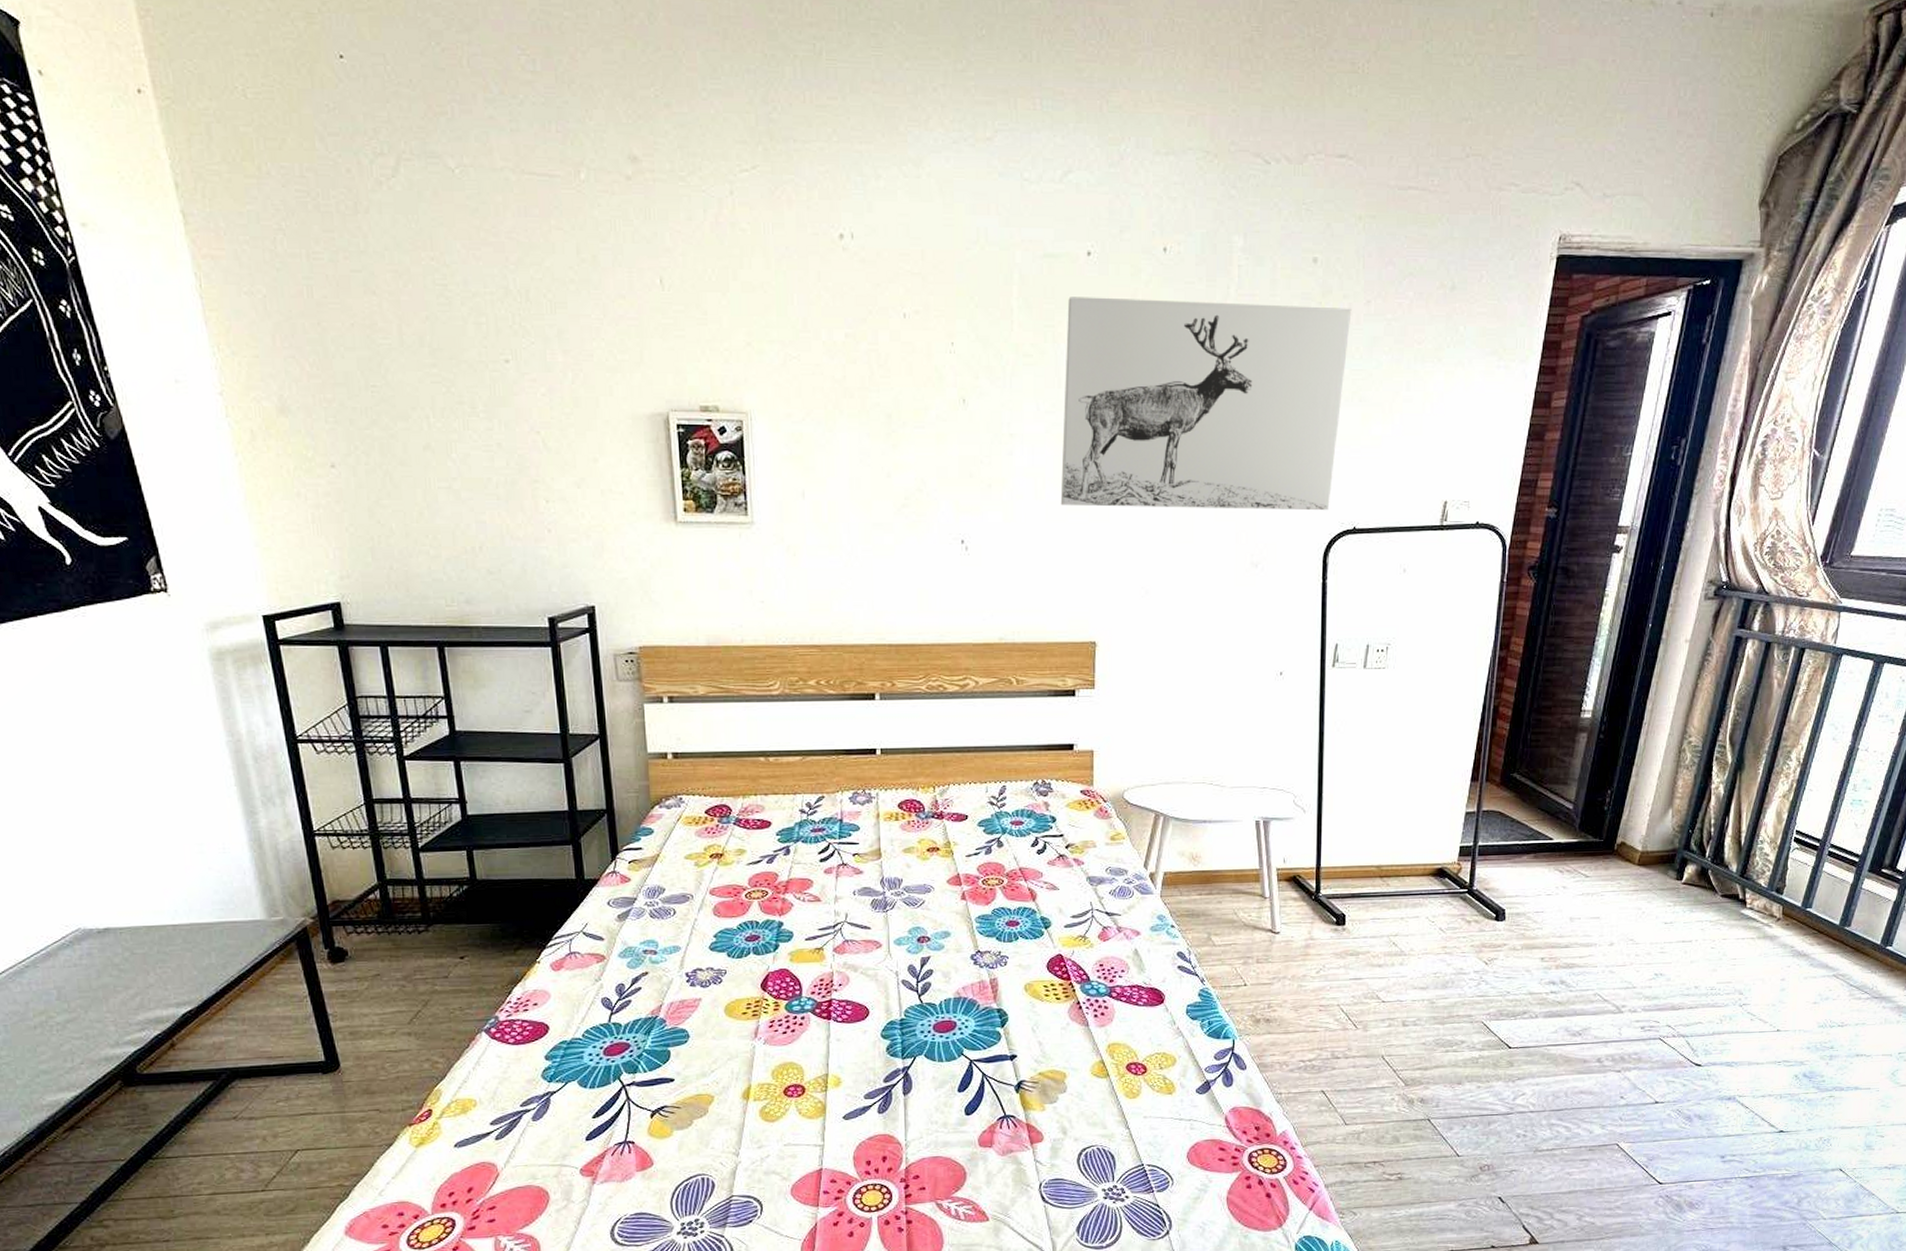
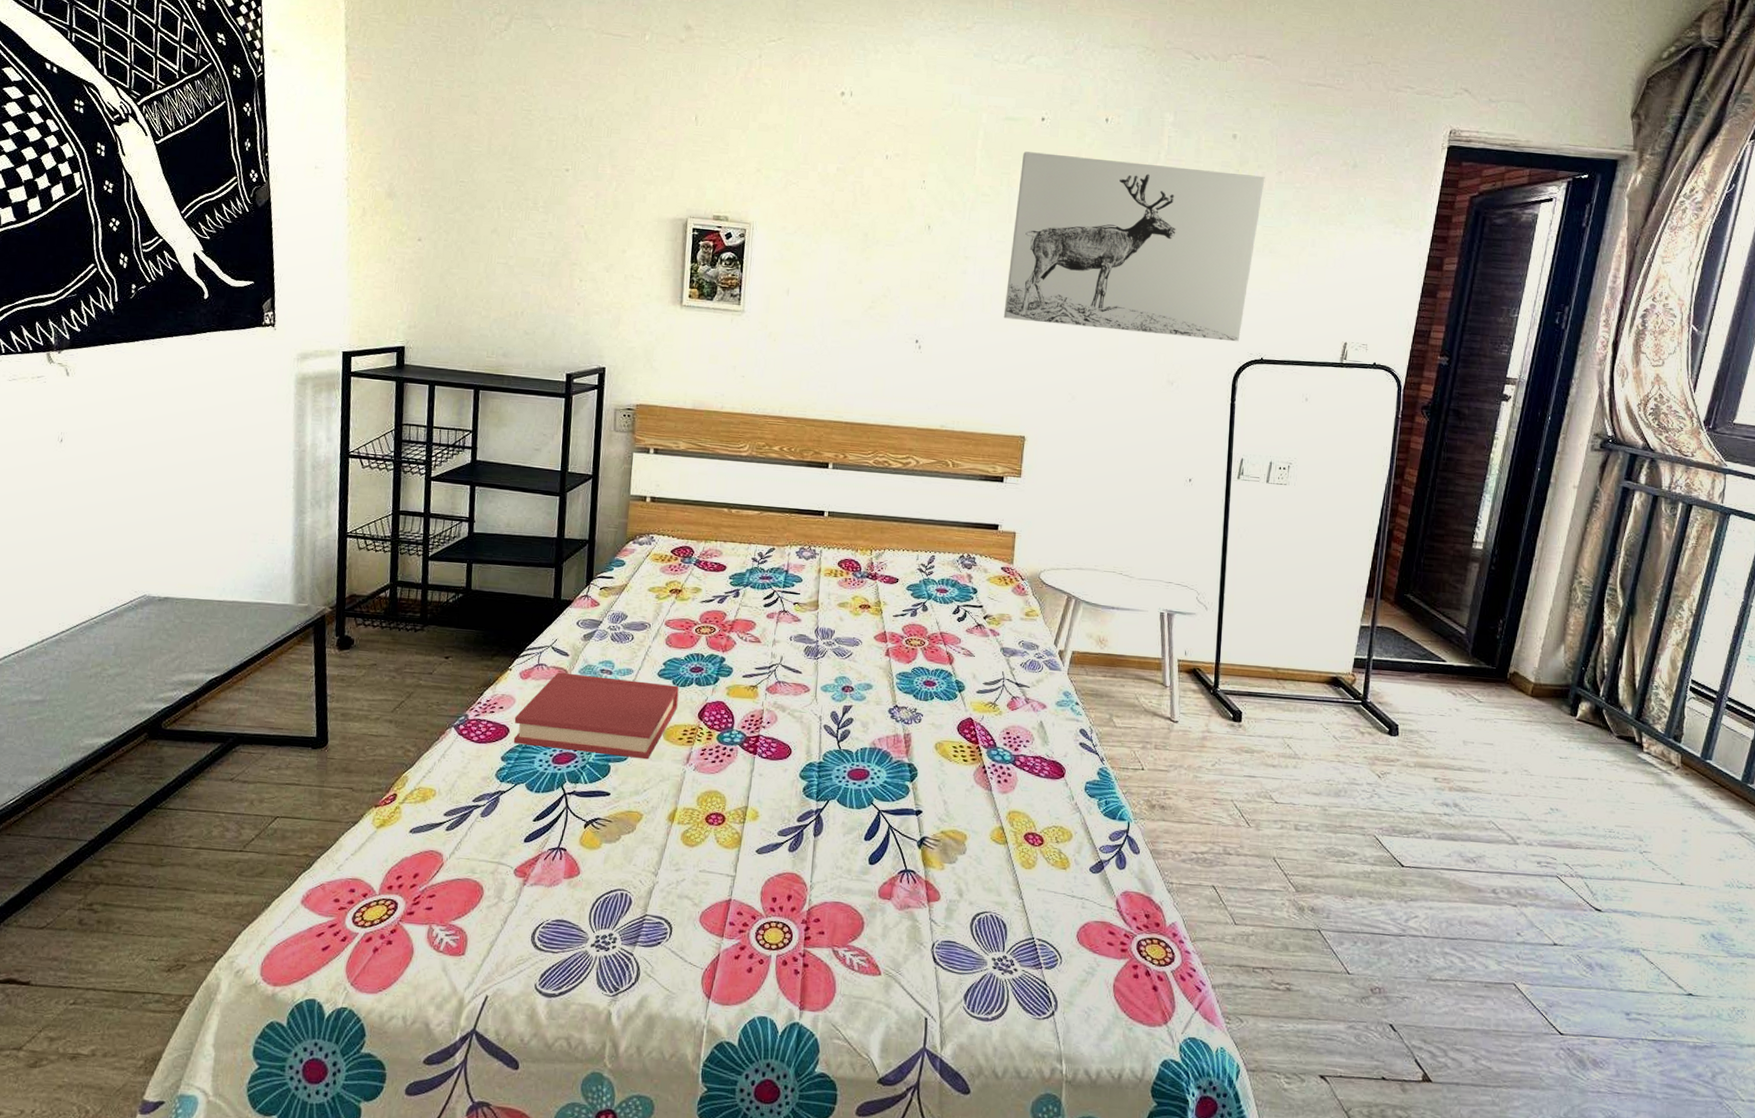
hardback book: none [552,957,736,1041] -> present [513,672,679,760]

